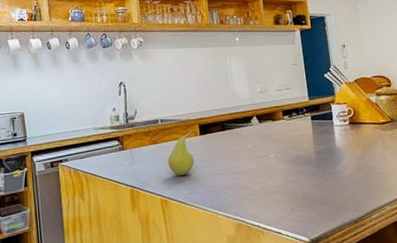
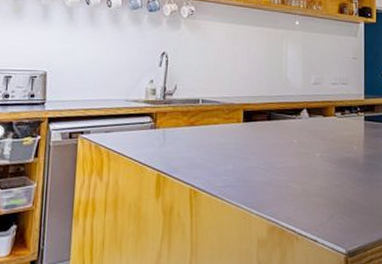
fruit: present [168,129,195,176] -> none [203,114,237,165]

